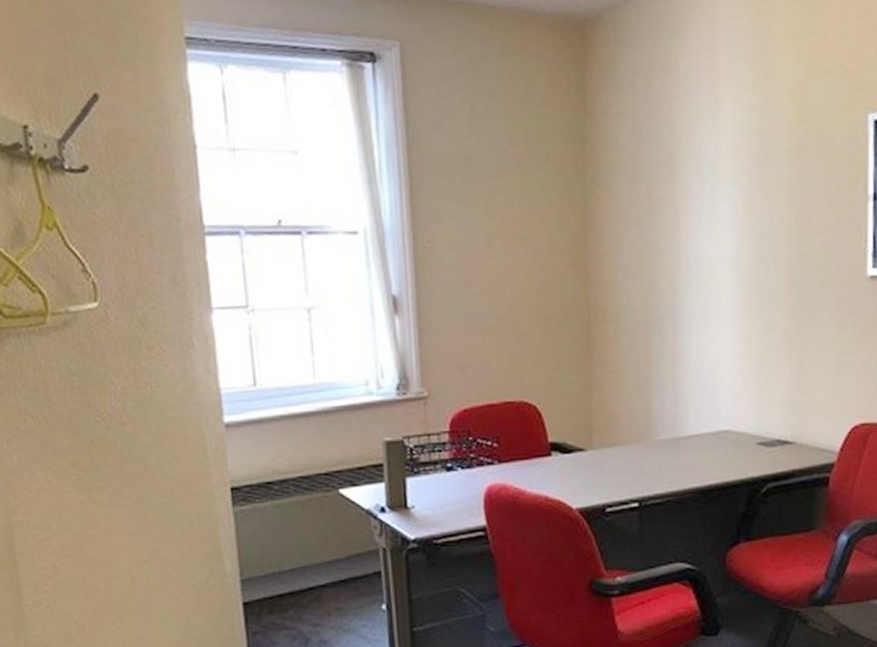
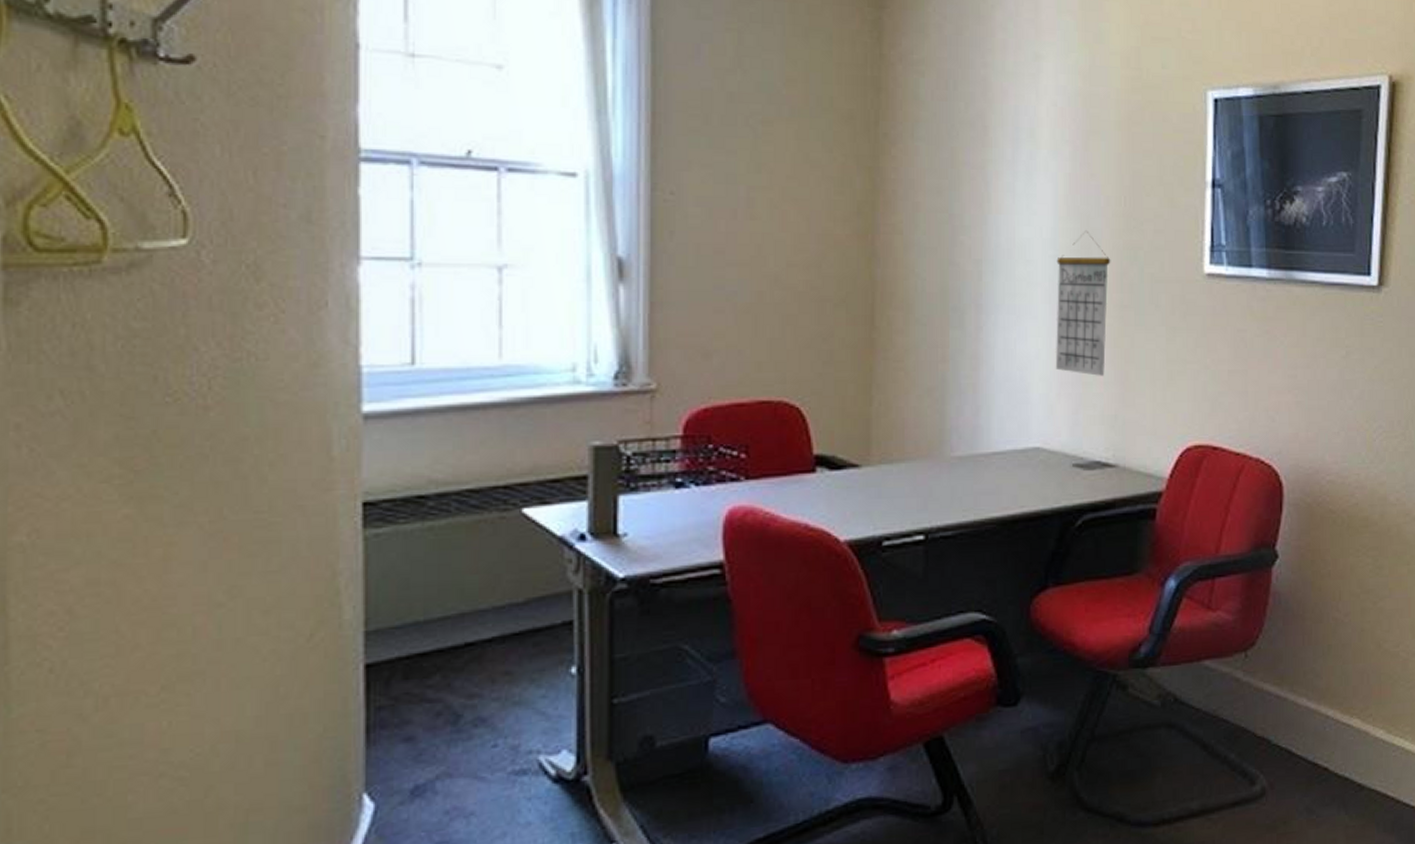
calendar: none [738,246,785,369] -> present [1055,230,1111,376]

